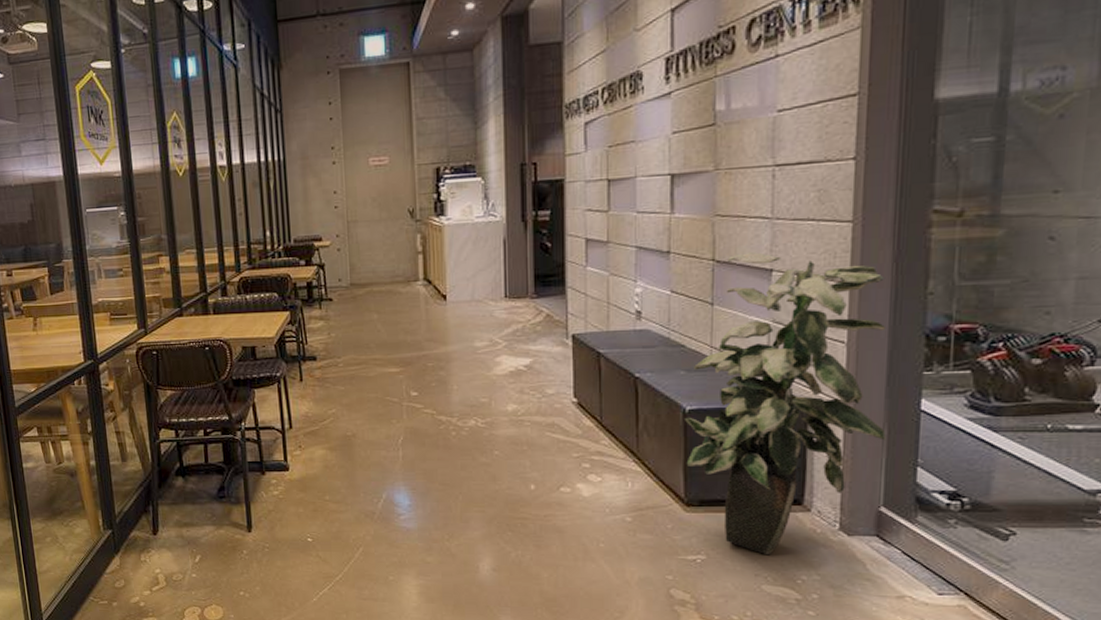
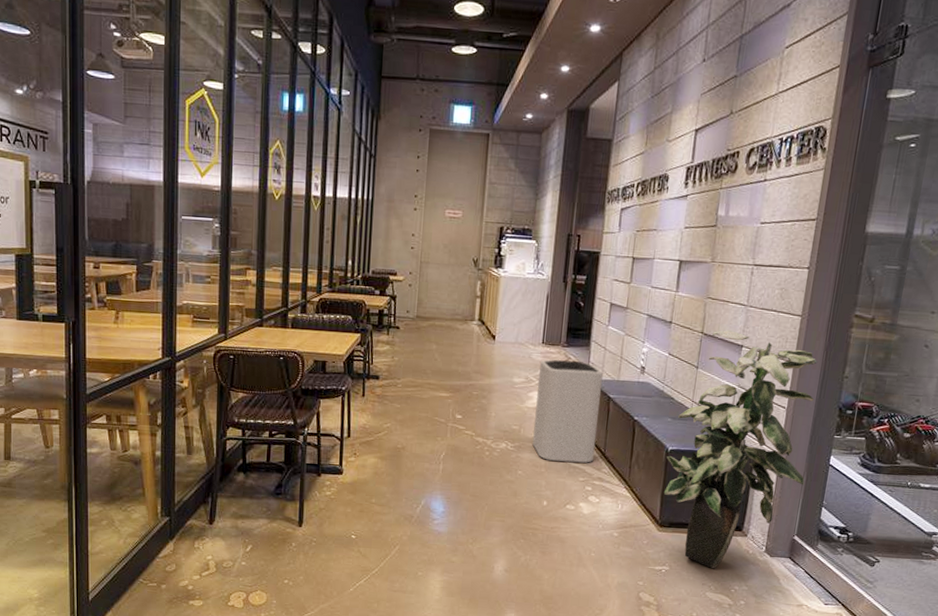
trash can: none [506,314,588,437] -> present [532,359,603,464]

